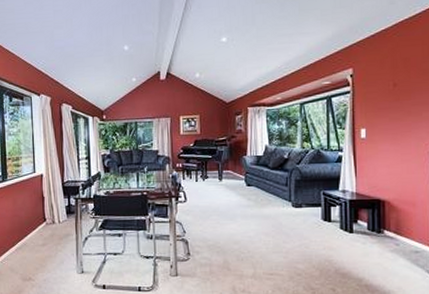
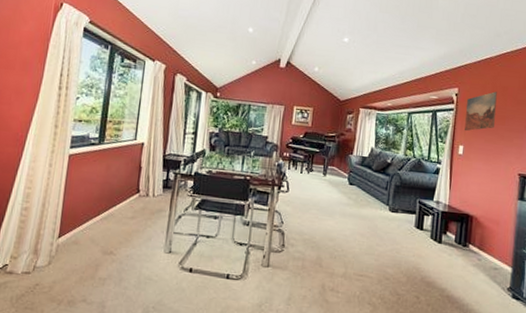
wall art: none [364,65,398,113] -> present [464,91,497,132]

